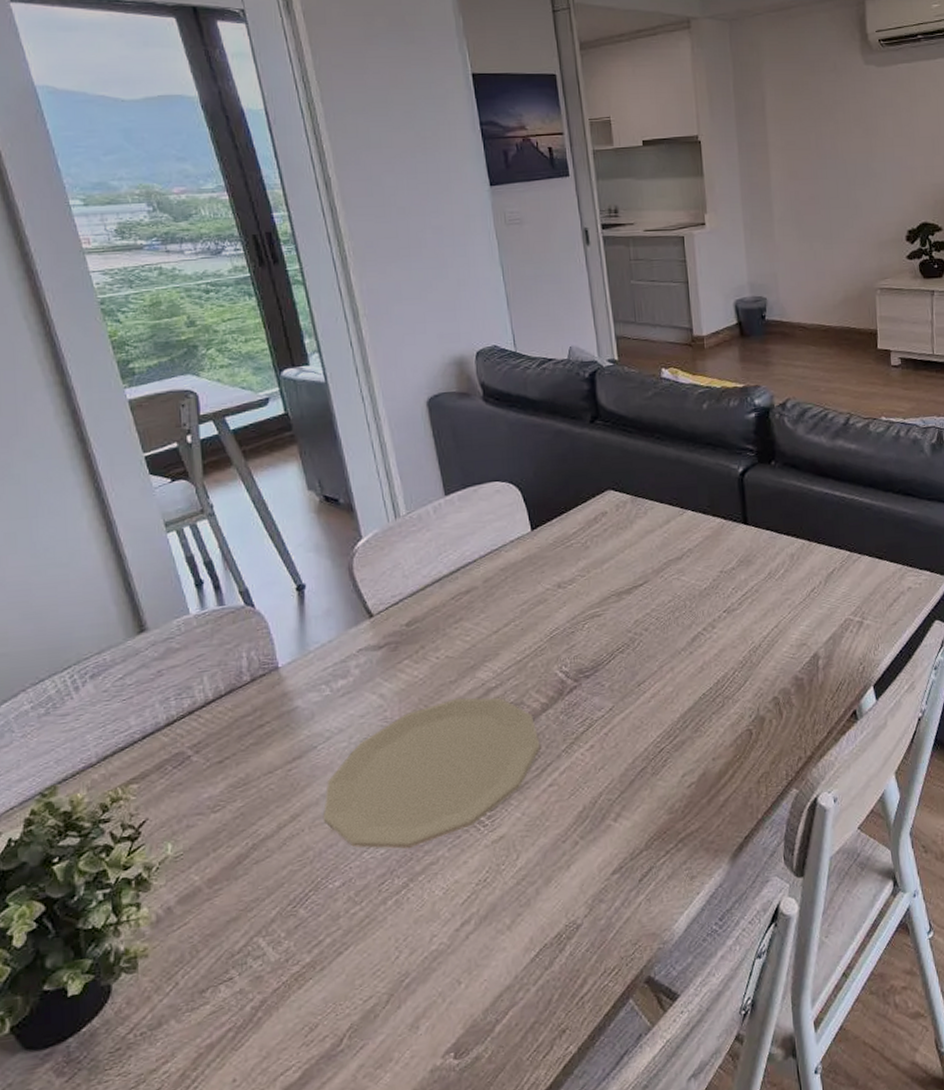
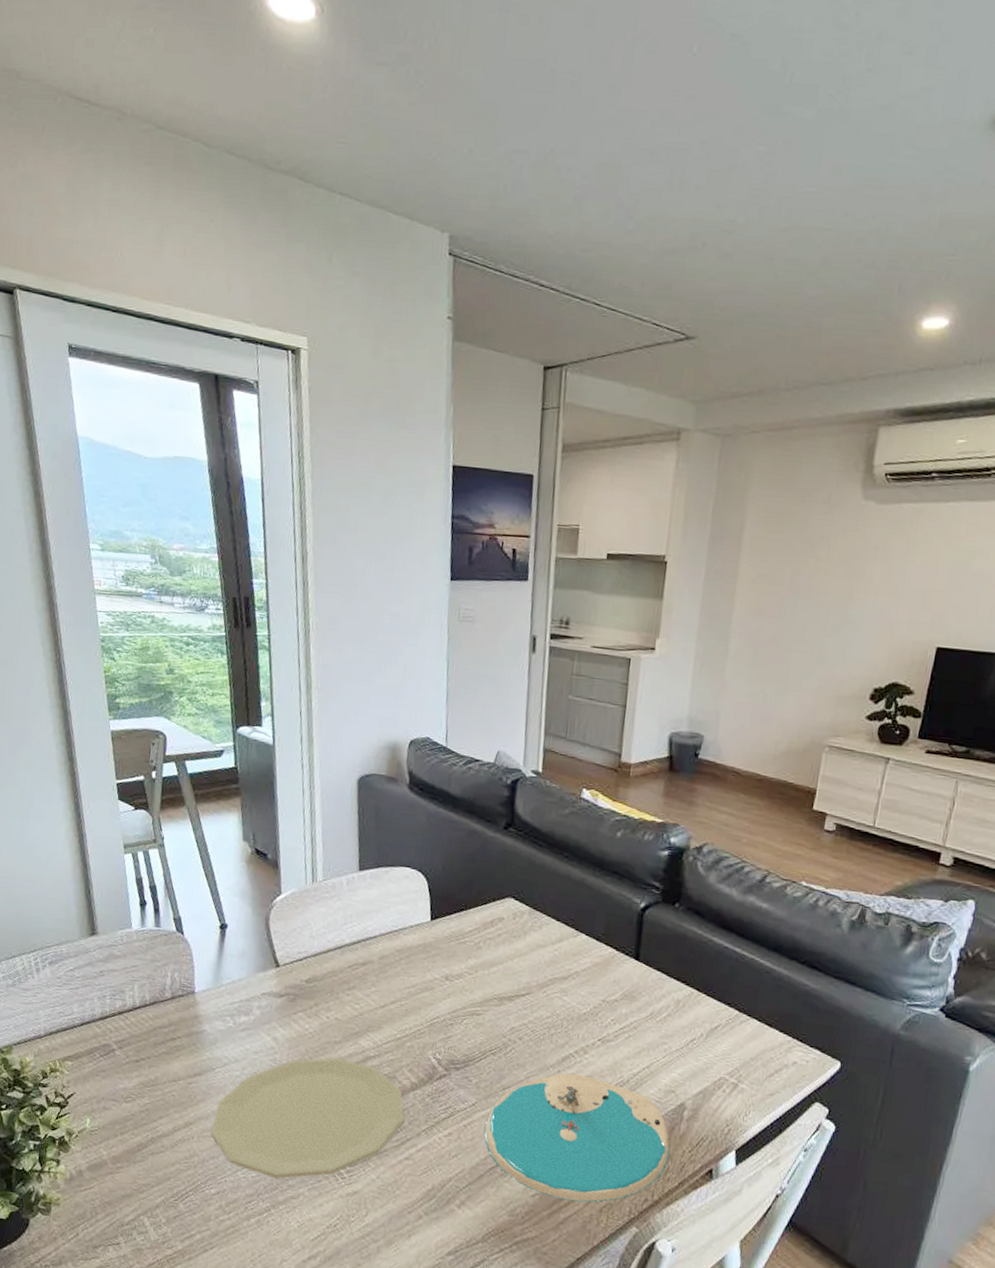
plate: none [626,650,813,783] -> present [484,1074,670,1203]

